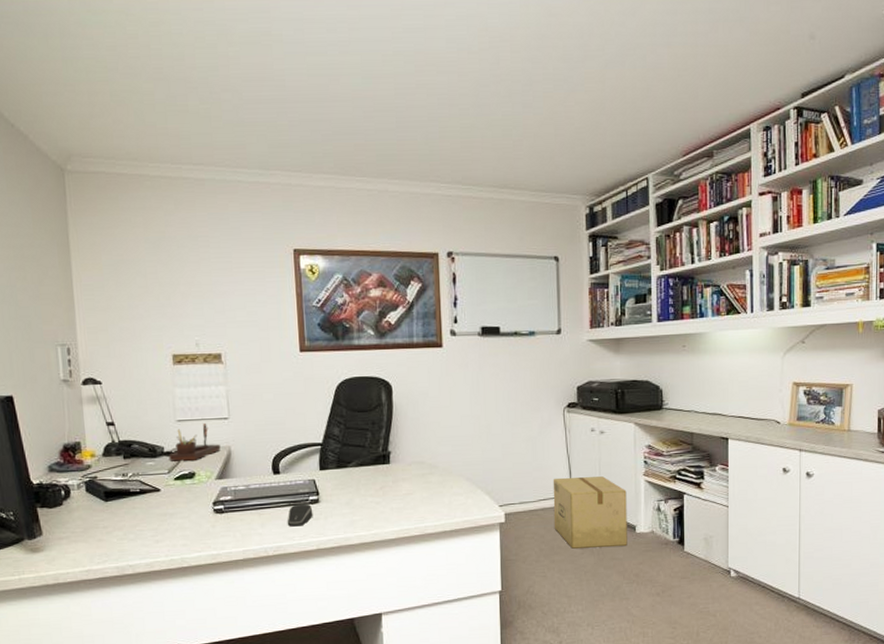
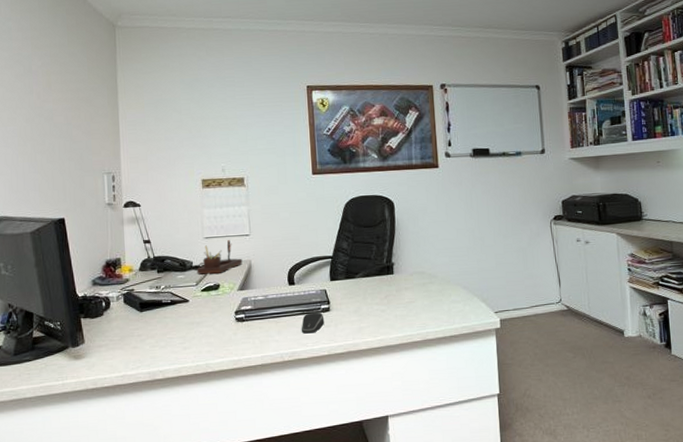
cardboard box: present [553,476,627,549] -> none [543,283,617,353]

